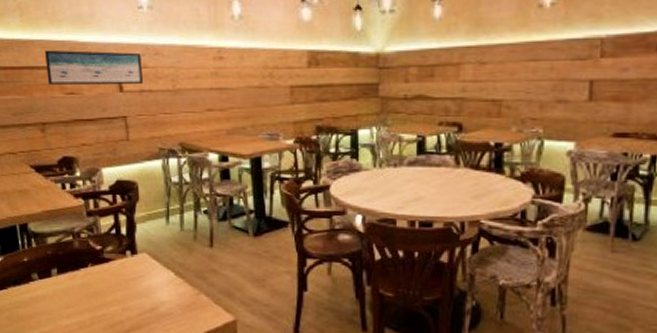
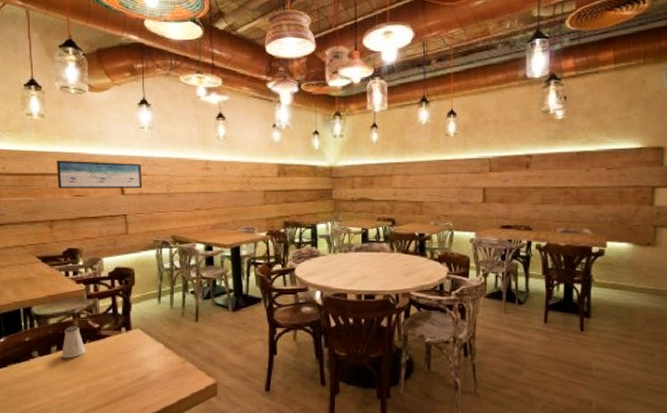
saltshaker: none [62,247,89,284] -> present [61,326,86,359]

